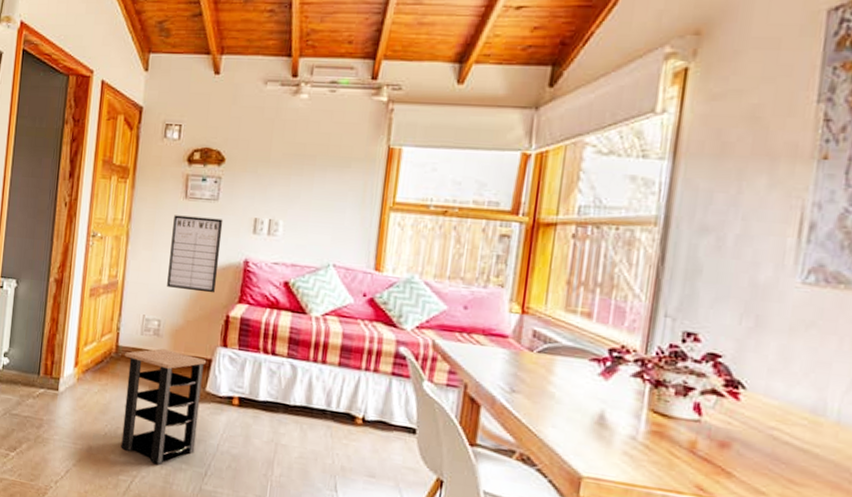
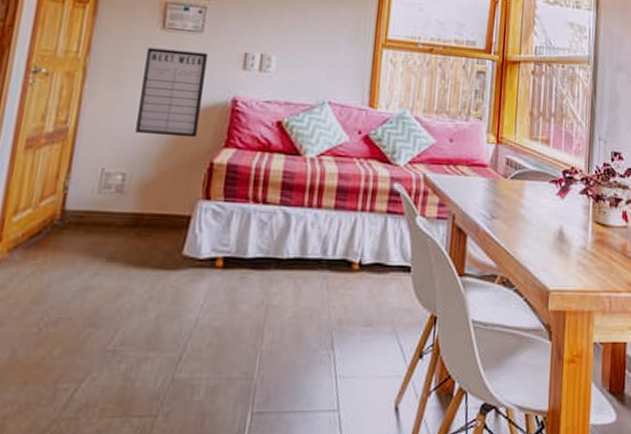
side table: present [121,348,207,464] -> none [62,209,185,358]

